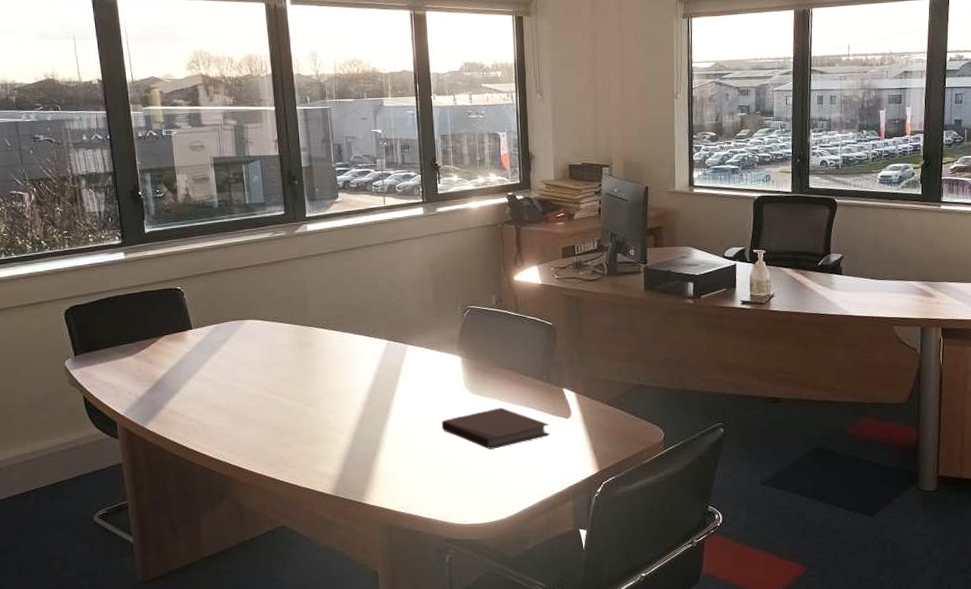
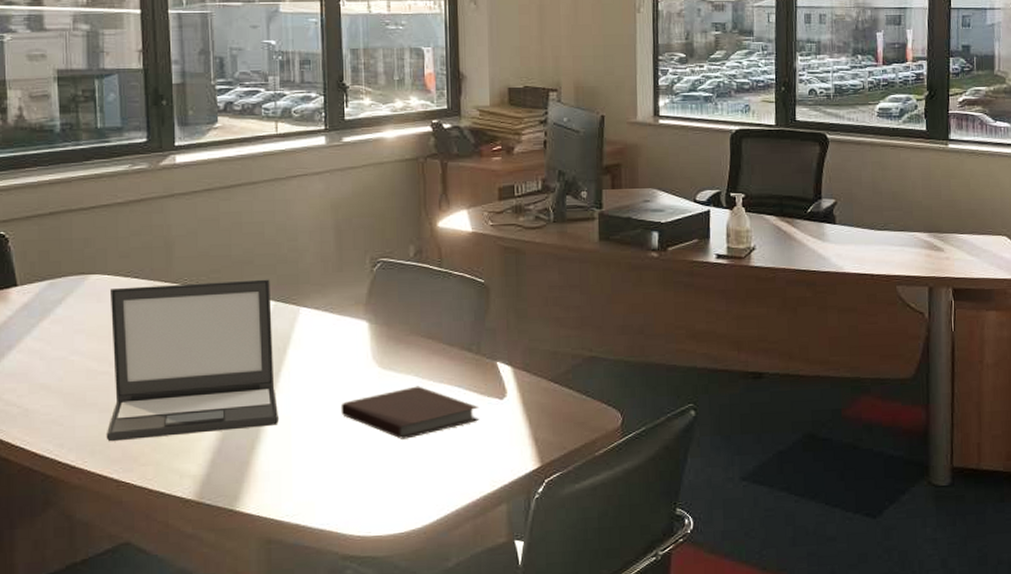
laptop: none [262,323,394,450] -> present [106,279,278,442]

